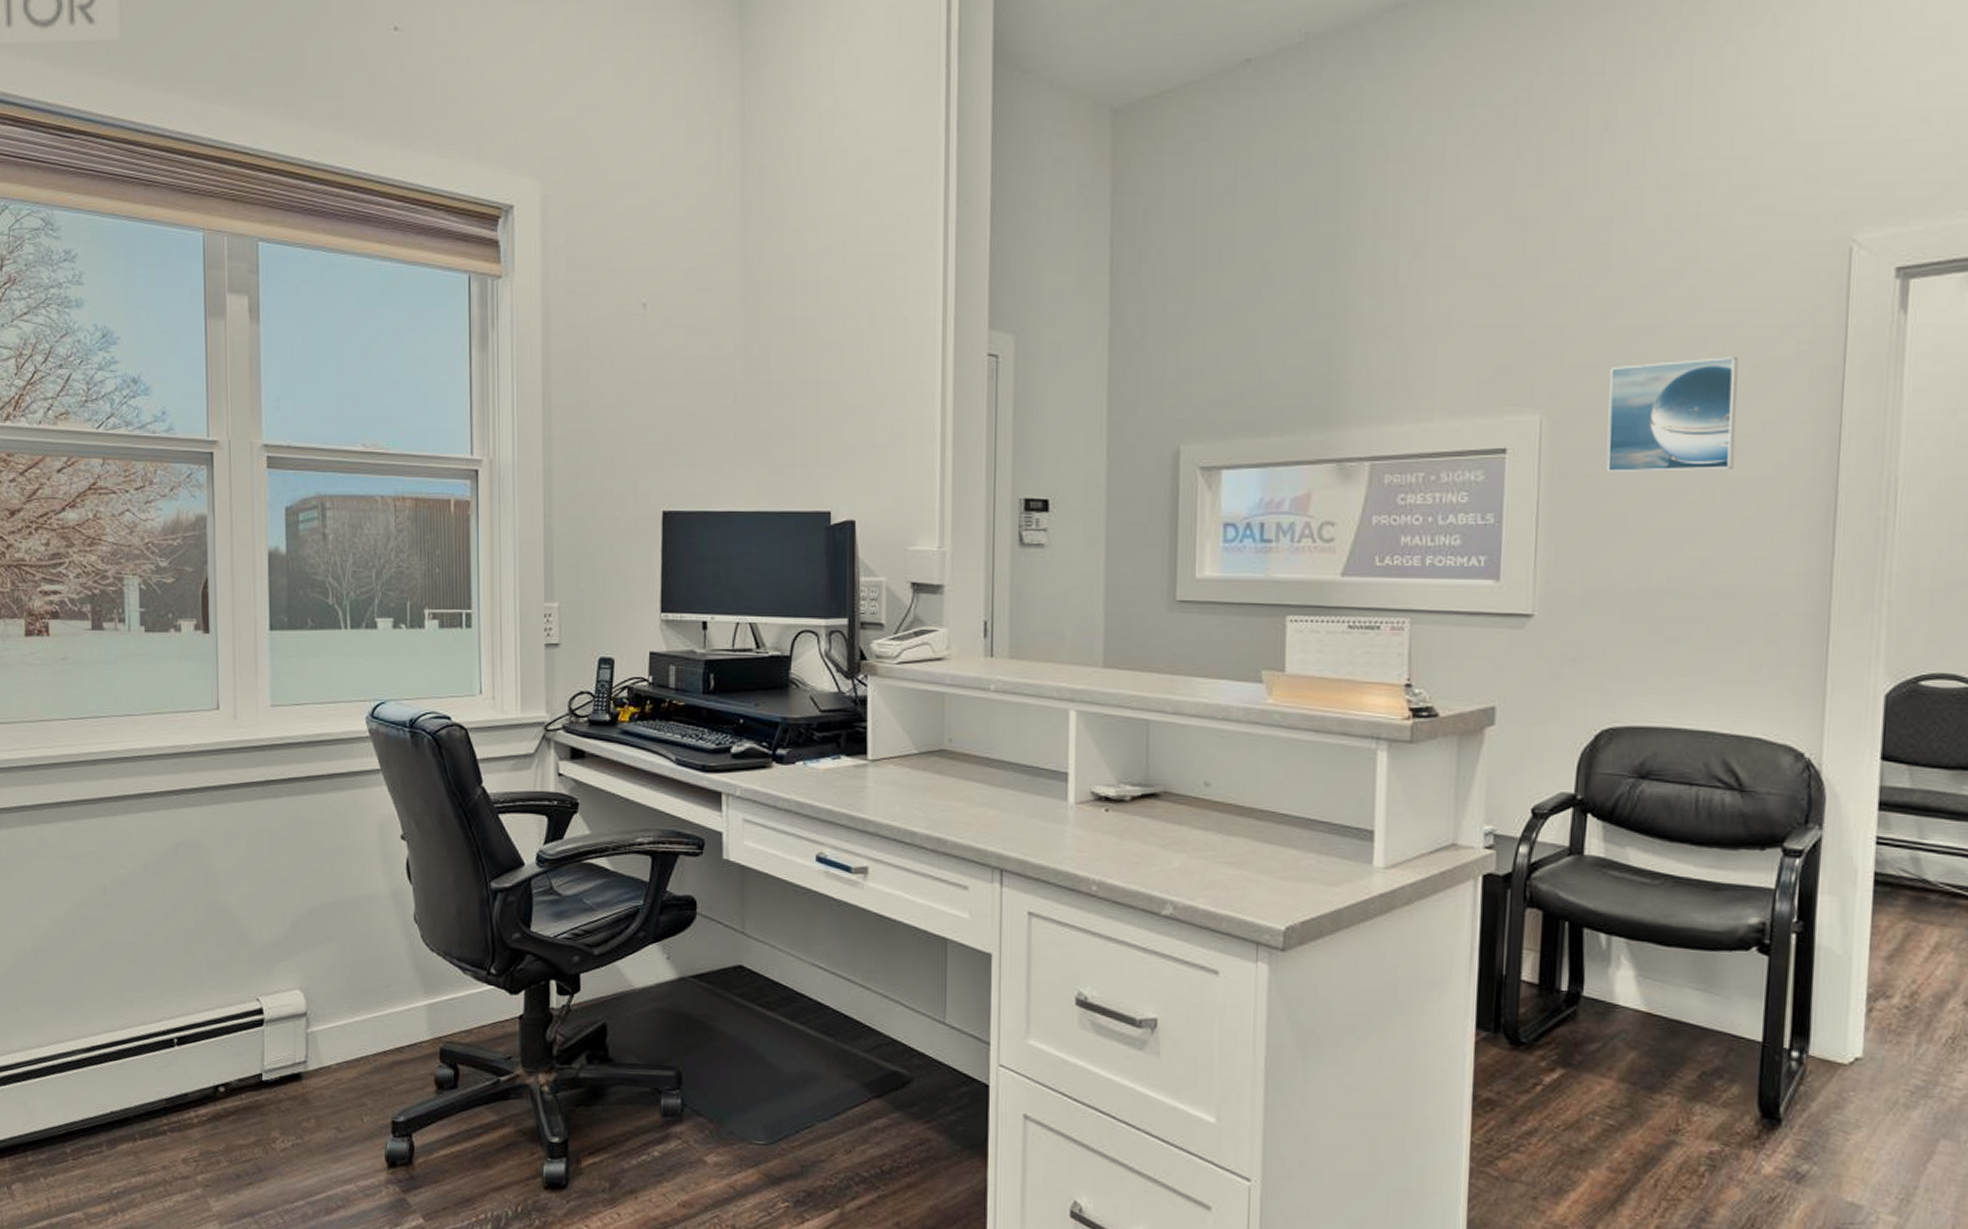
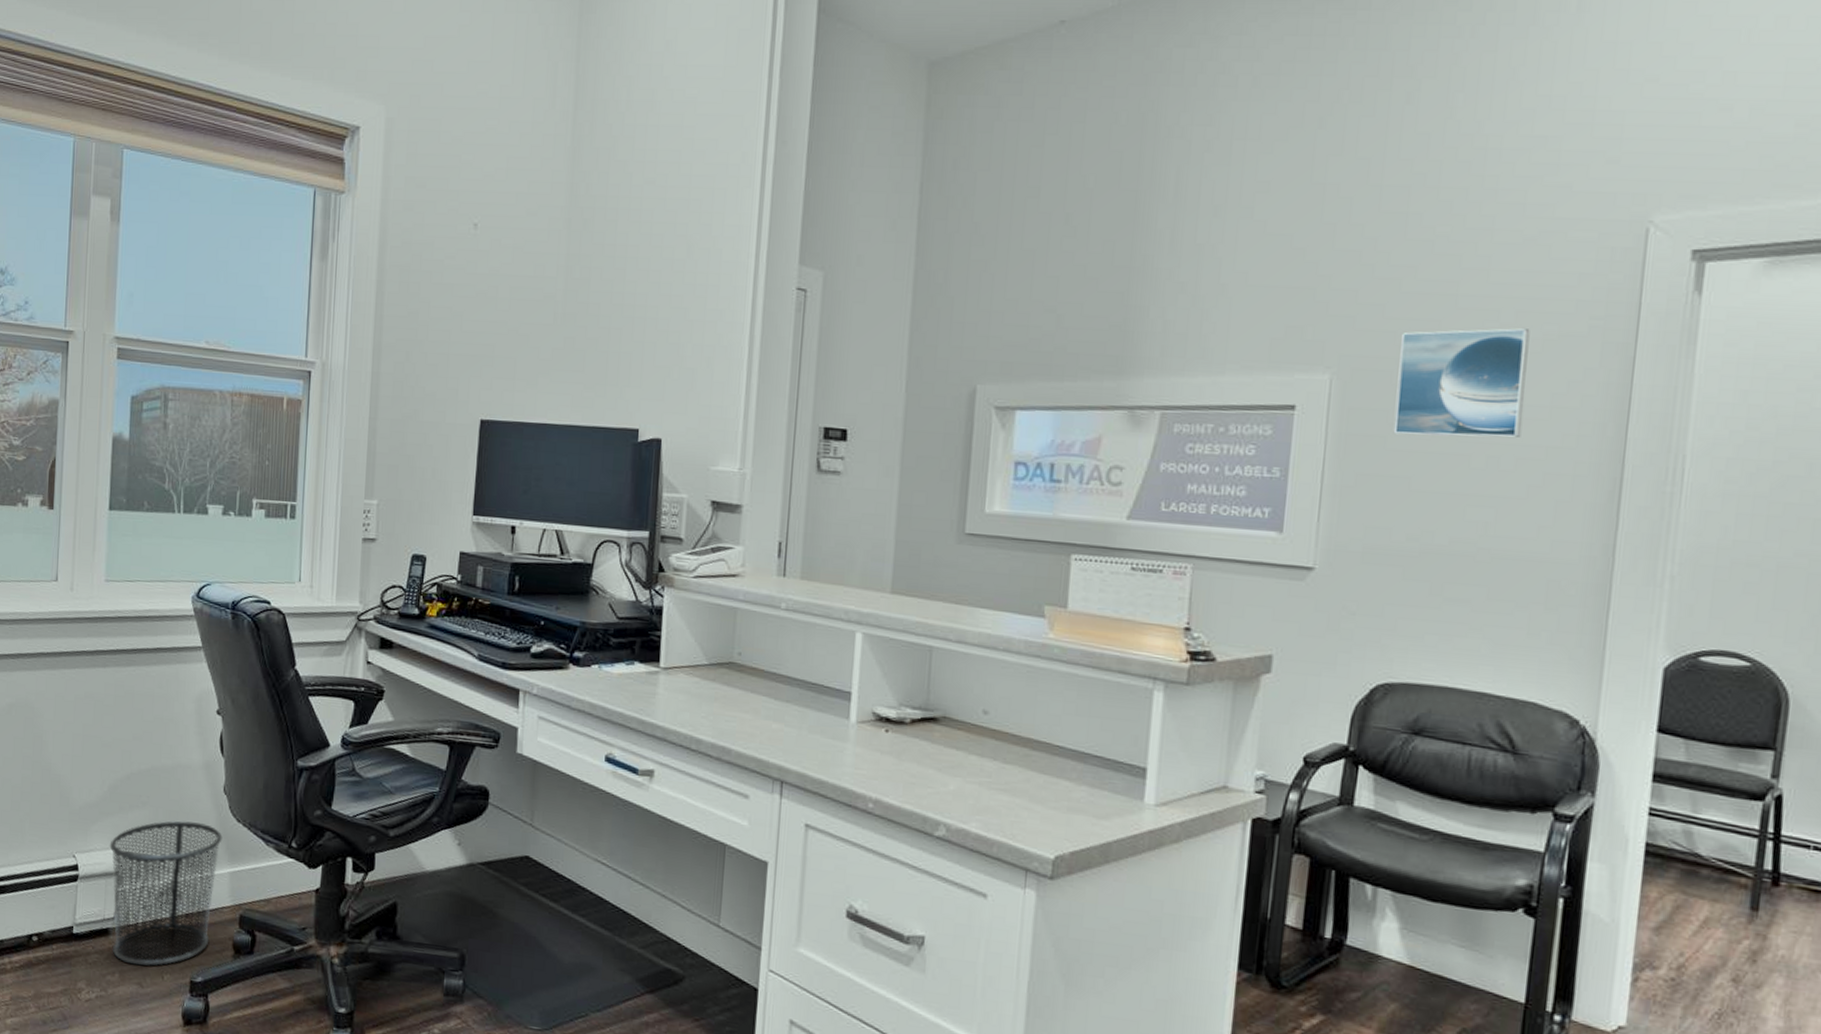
waste bin: none [295,954,416,1110] -> present [109,821,223,966]

